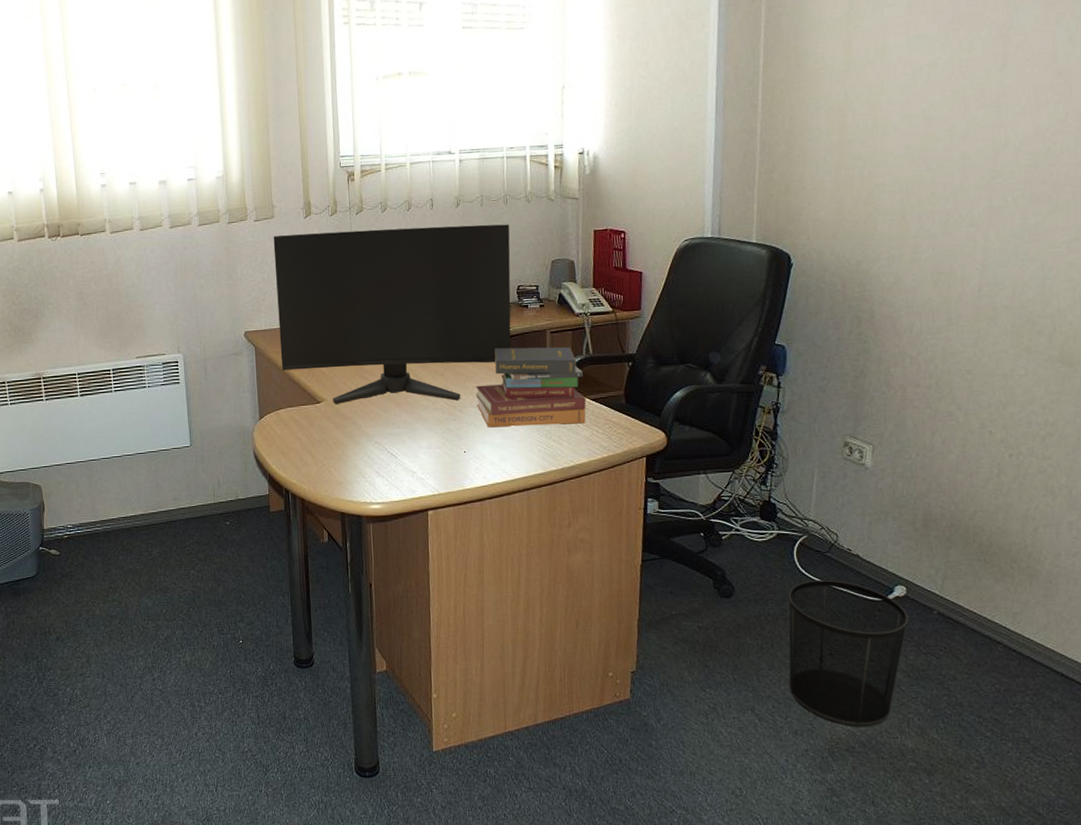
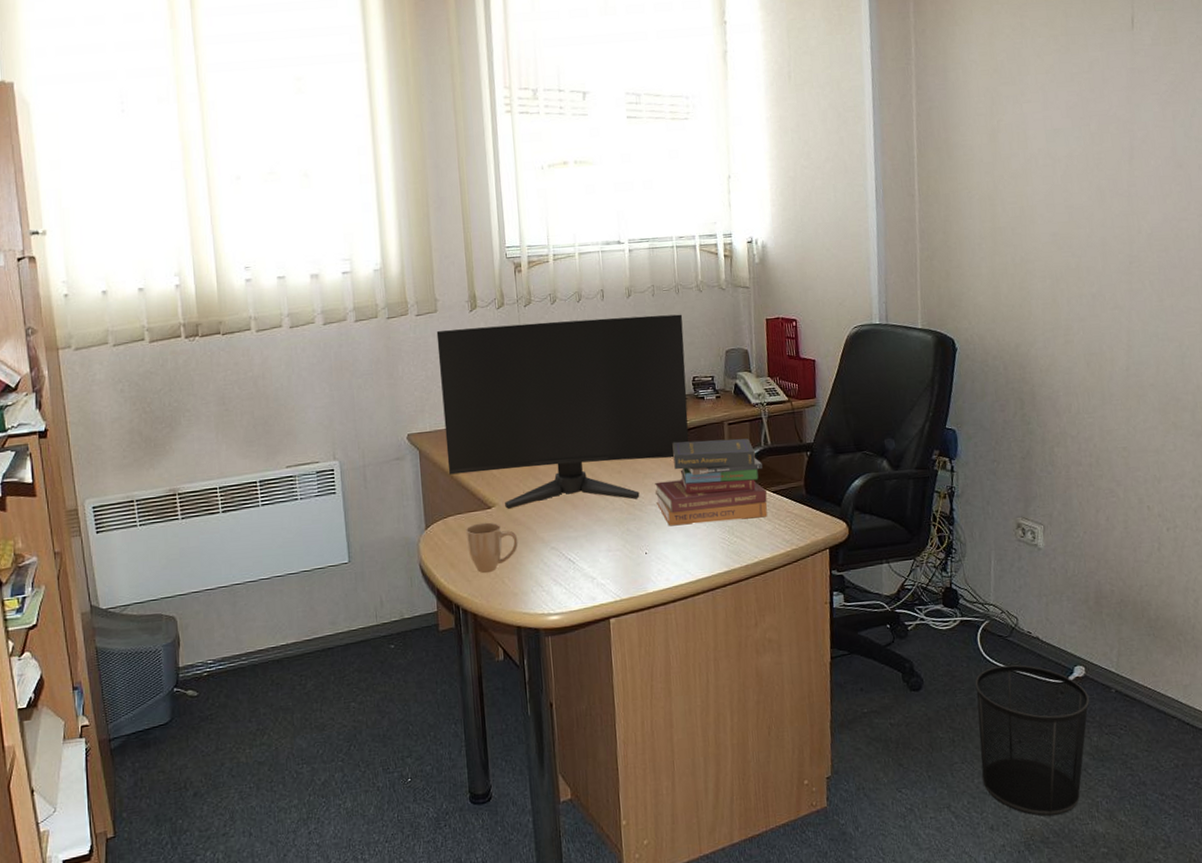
mug: none [297,416,344,463] -> present [466,522,518,574]

